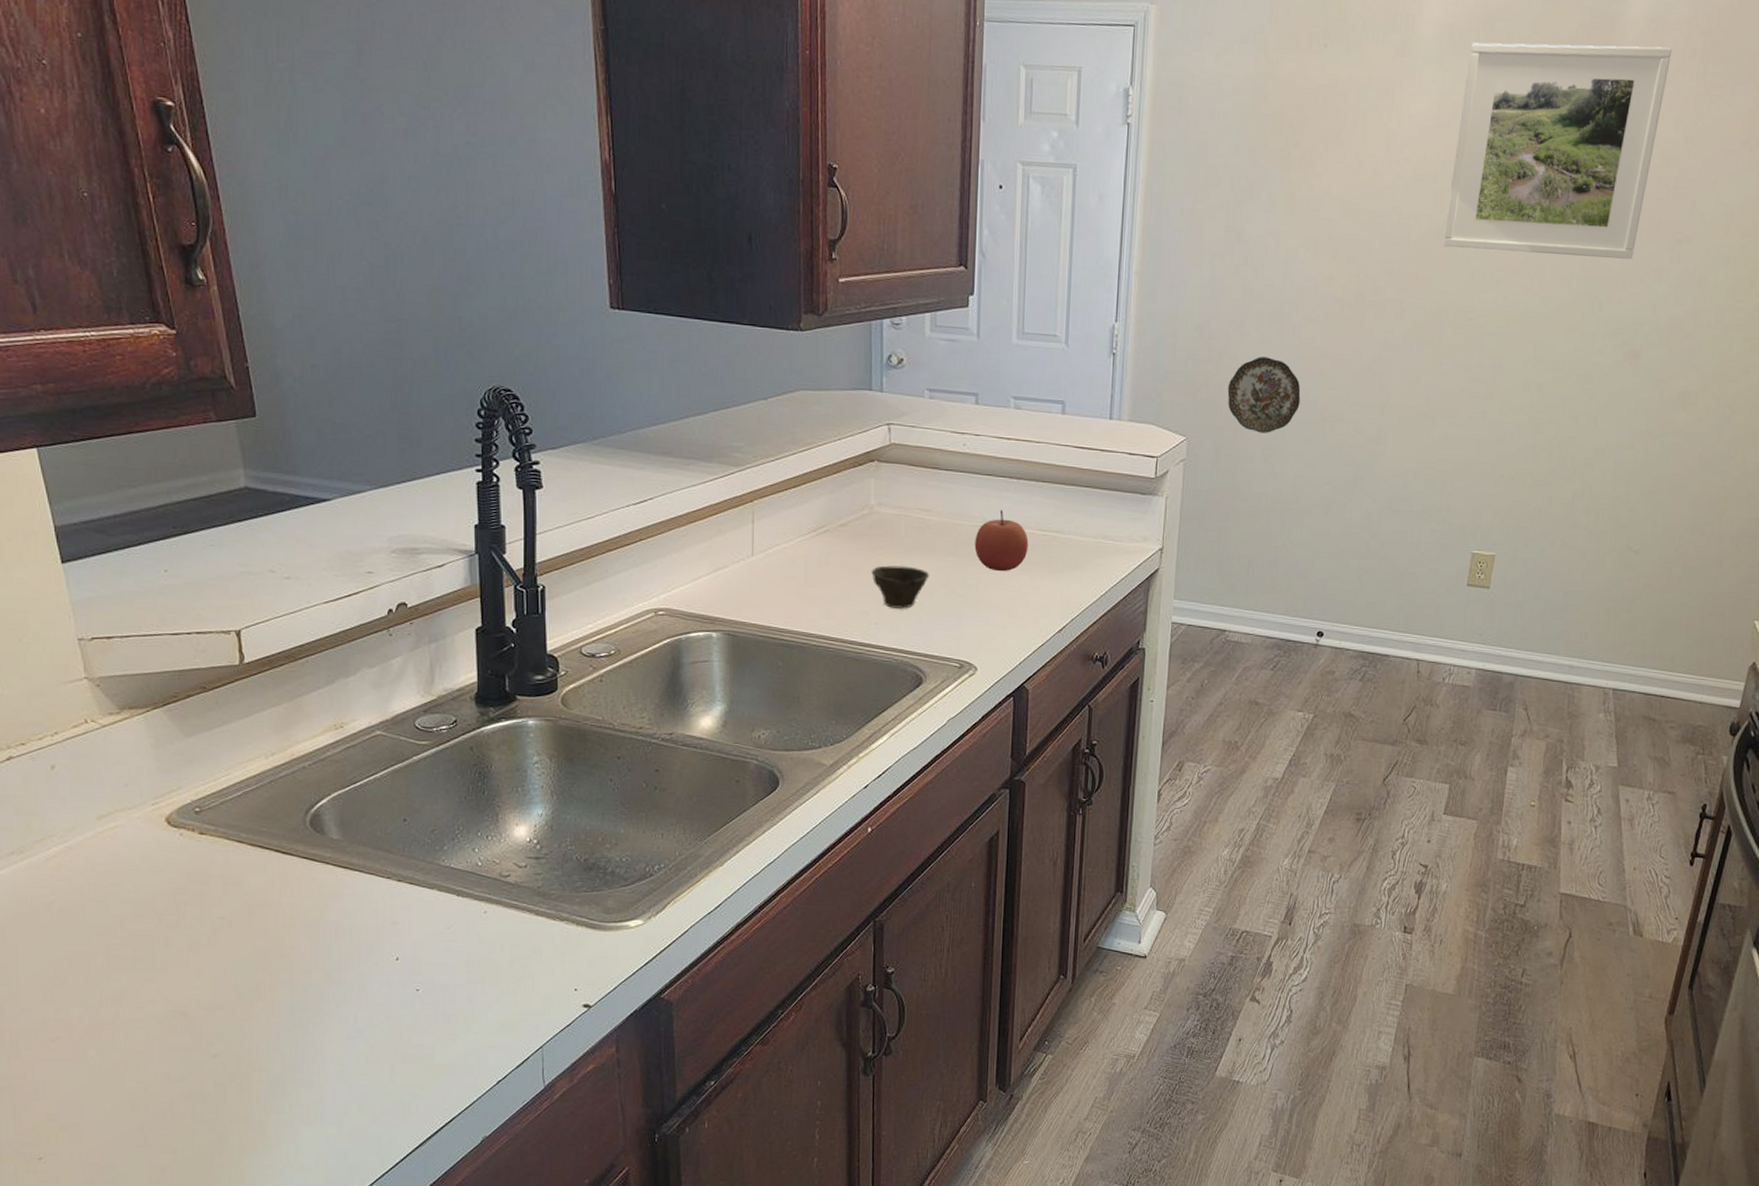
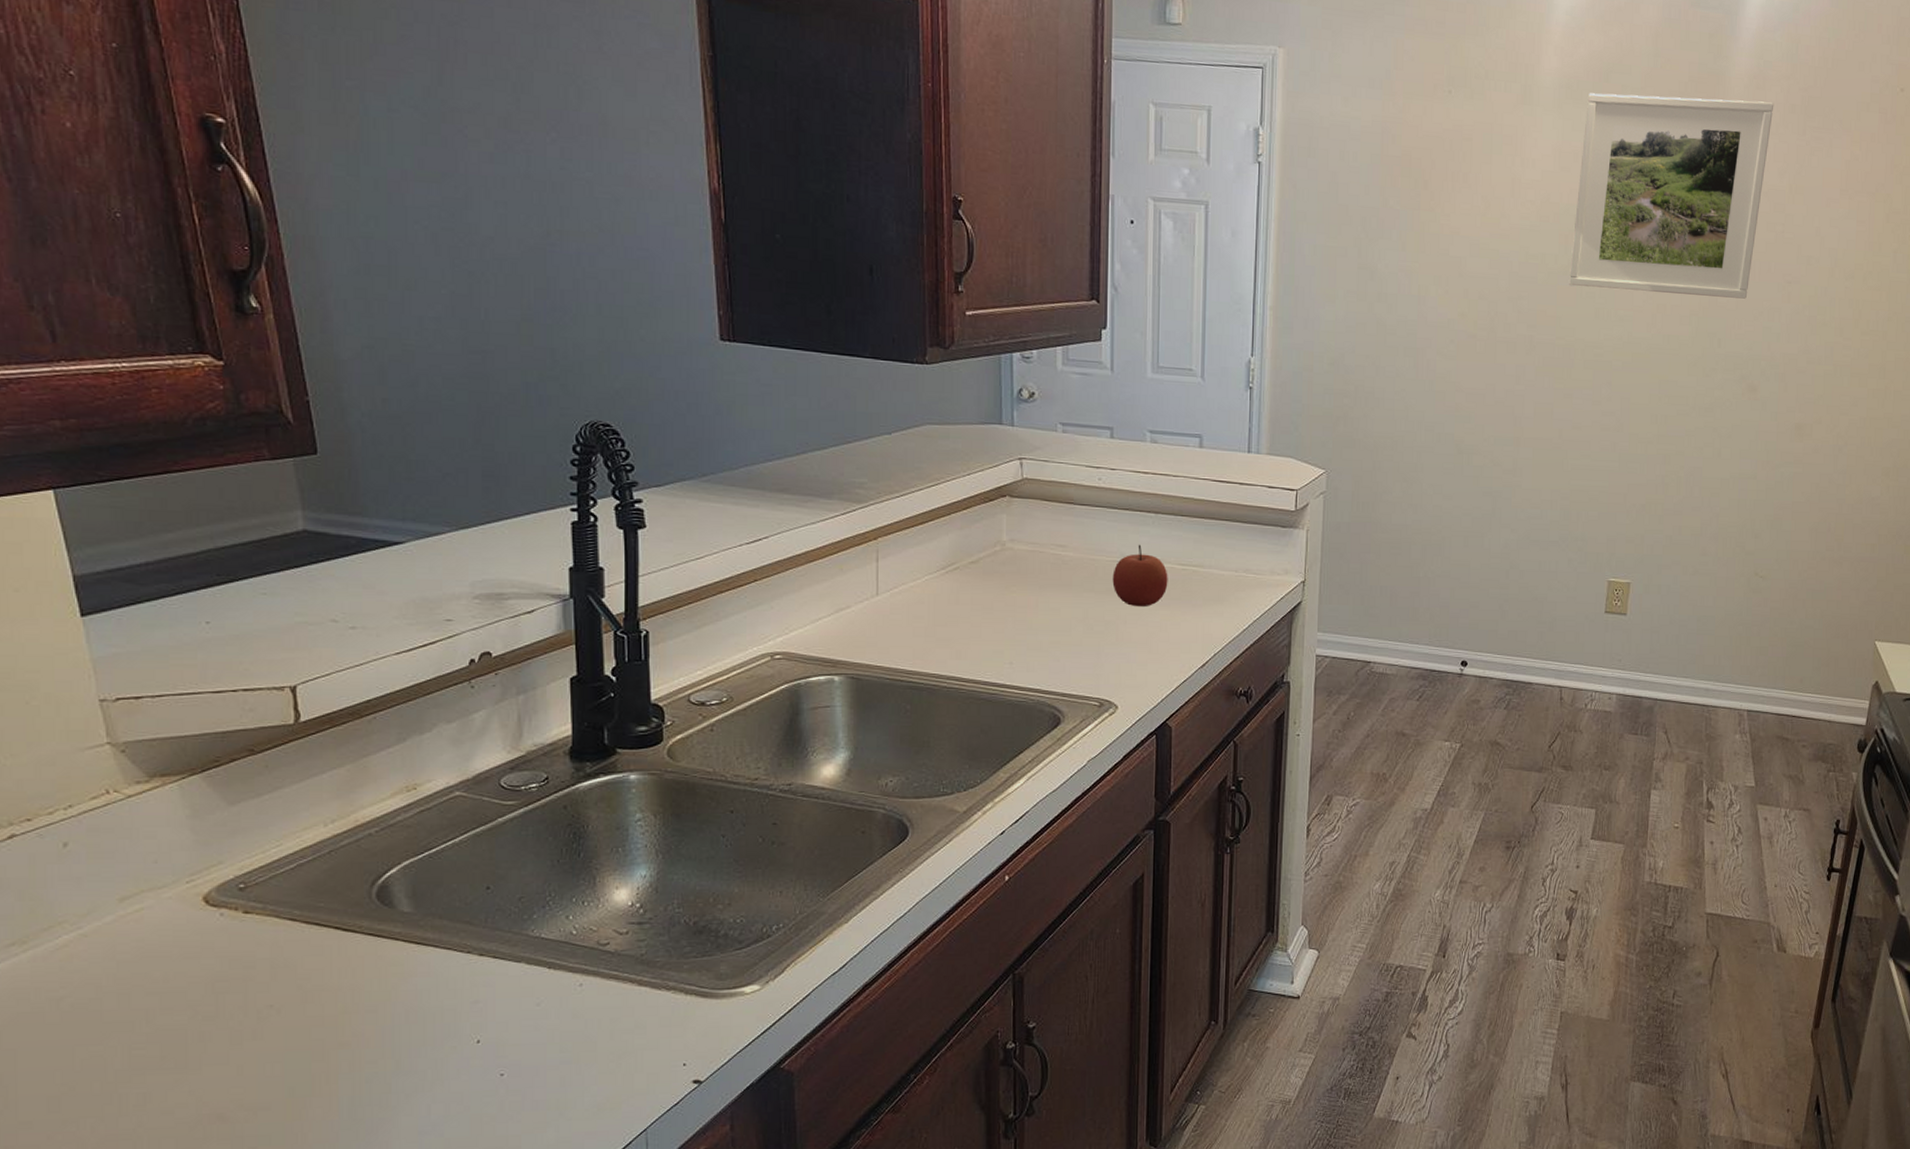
cup: present [871,565,930,609] -> none [1005,603,1066,648]
decorative plate: present [1227,357,1301,433] -> none [1365,391,1437,466]

